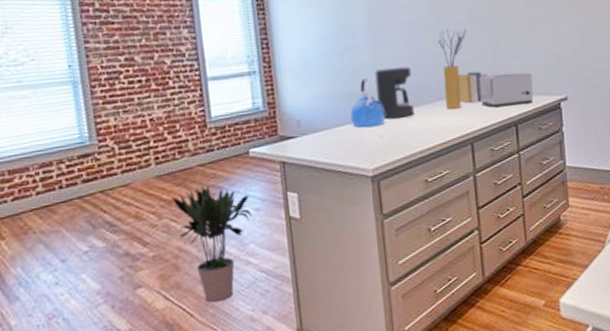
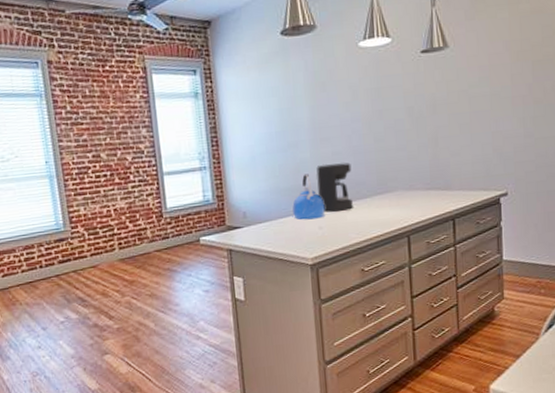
potted plant: present [172,185,252,302] -> none [133,268,202,370]
vase: present [437,28,466,110] -> none [378,125,407,204]
books: present [458,71,488,104] -> none [397,167,427,199]
toaster: present [479,72,534,108] -> none [418,168,473,203]

